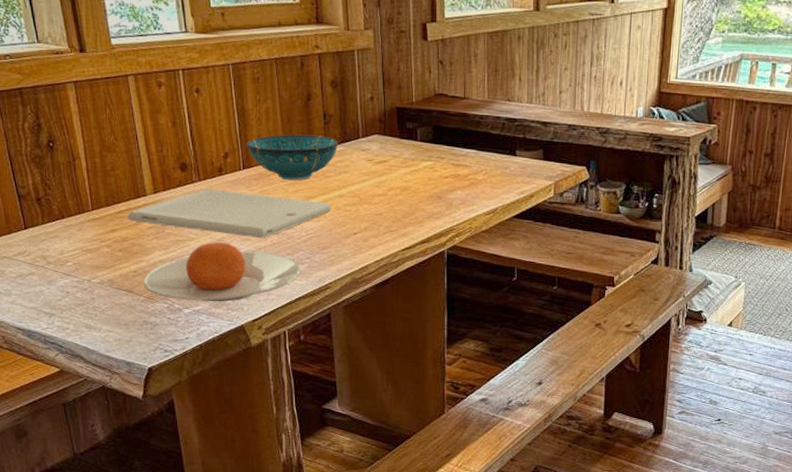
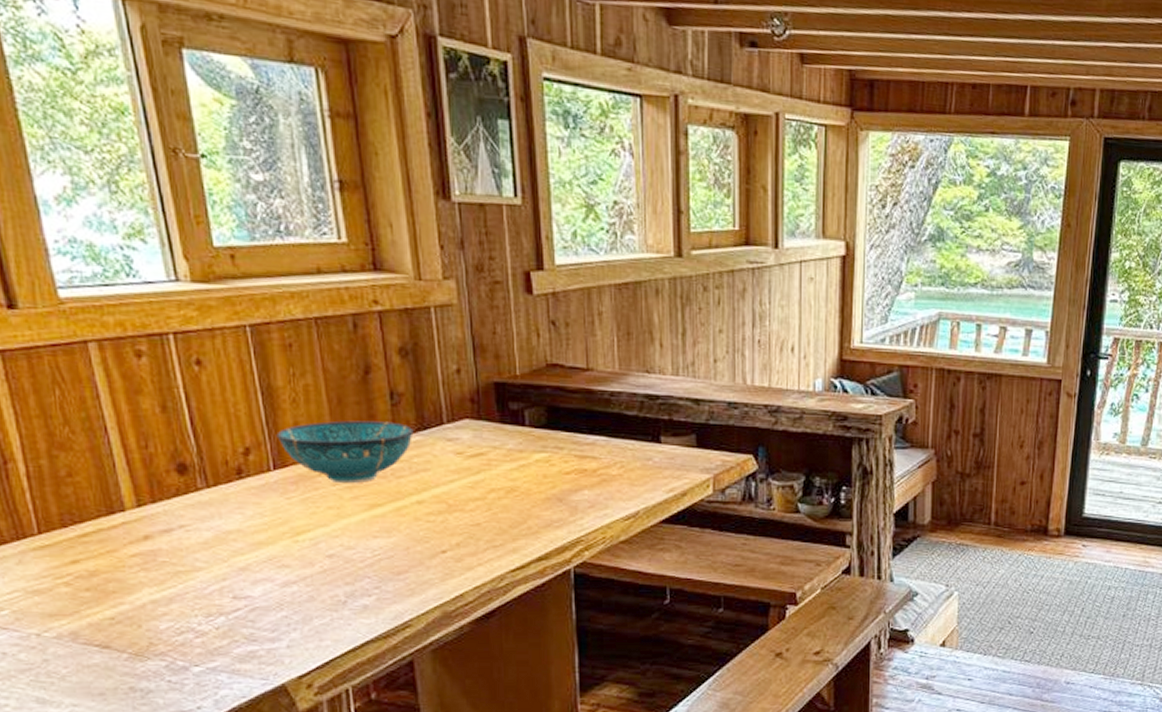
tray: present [128,189,331,239] -> none [97,498,408,564]
plate: present [144,242,300,302] -> none [127,572,366,655]

